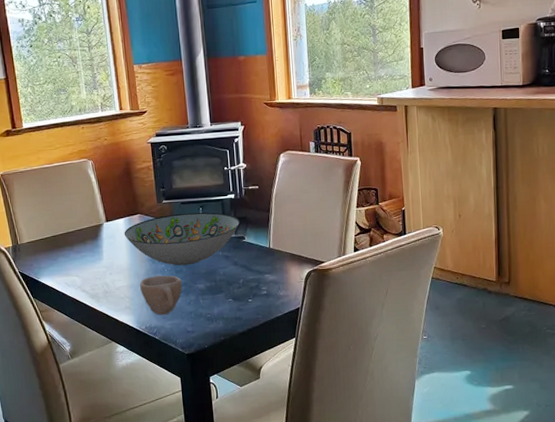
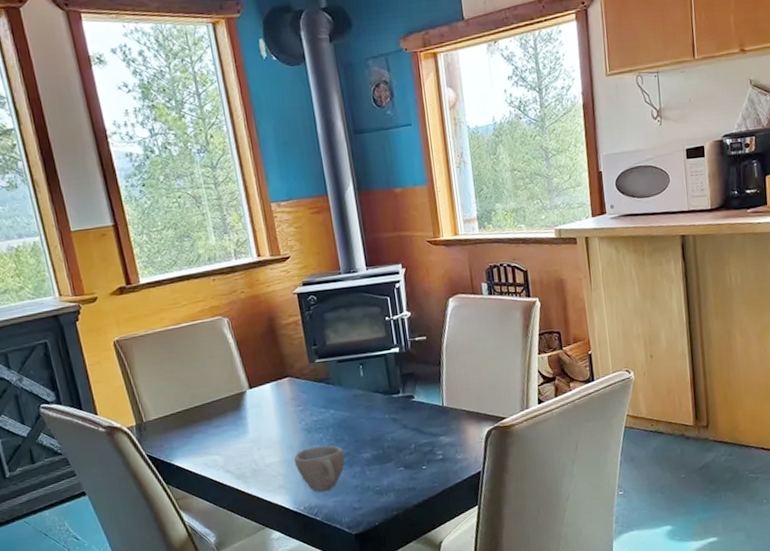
decorative bowl: present [124,212,239,266] -> none [271,369,407,434]

